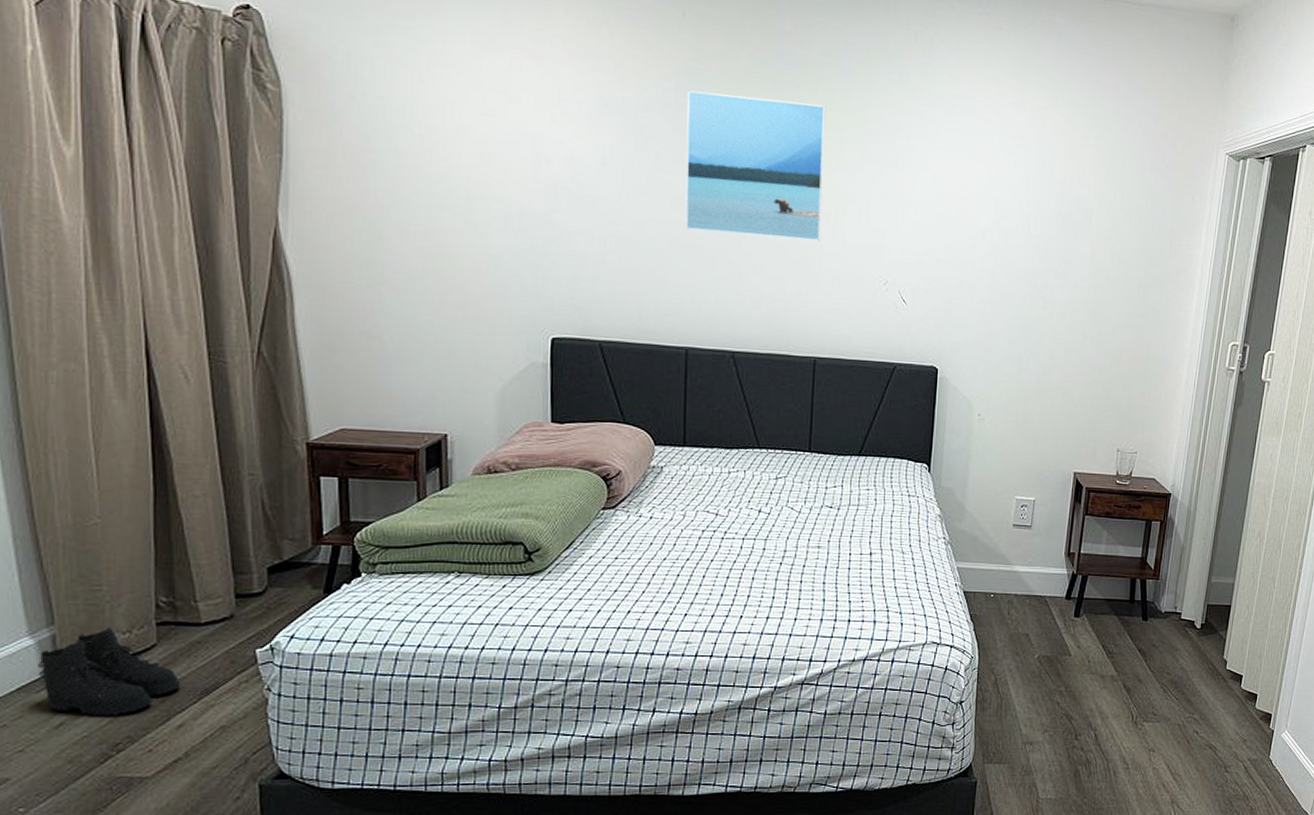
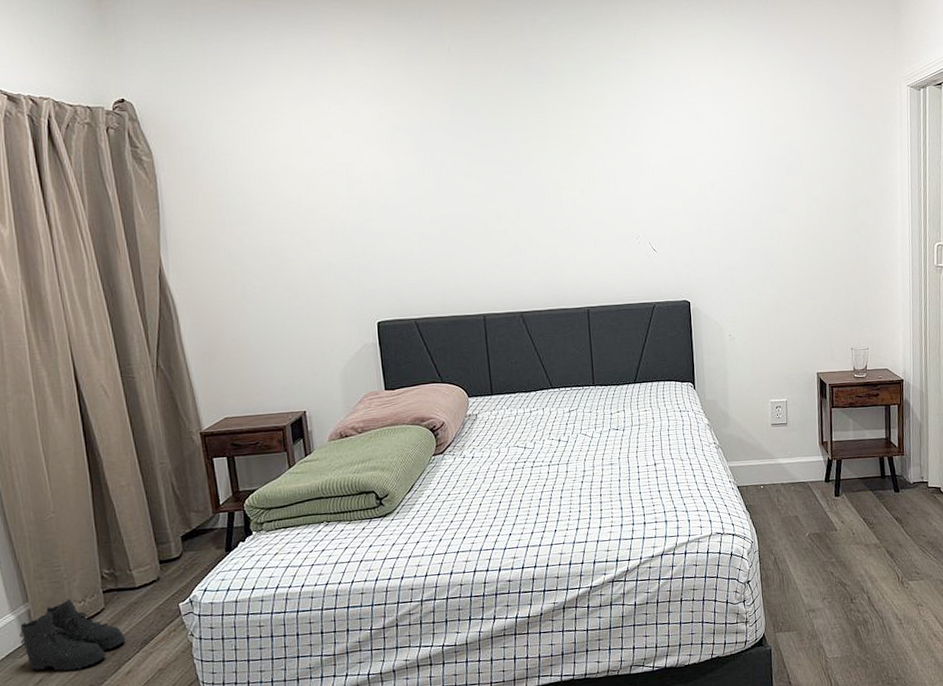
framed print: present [685,90,826,241] -> none [459,101,579,219]

